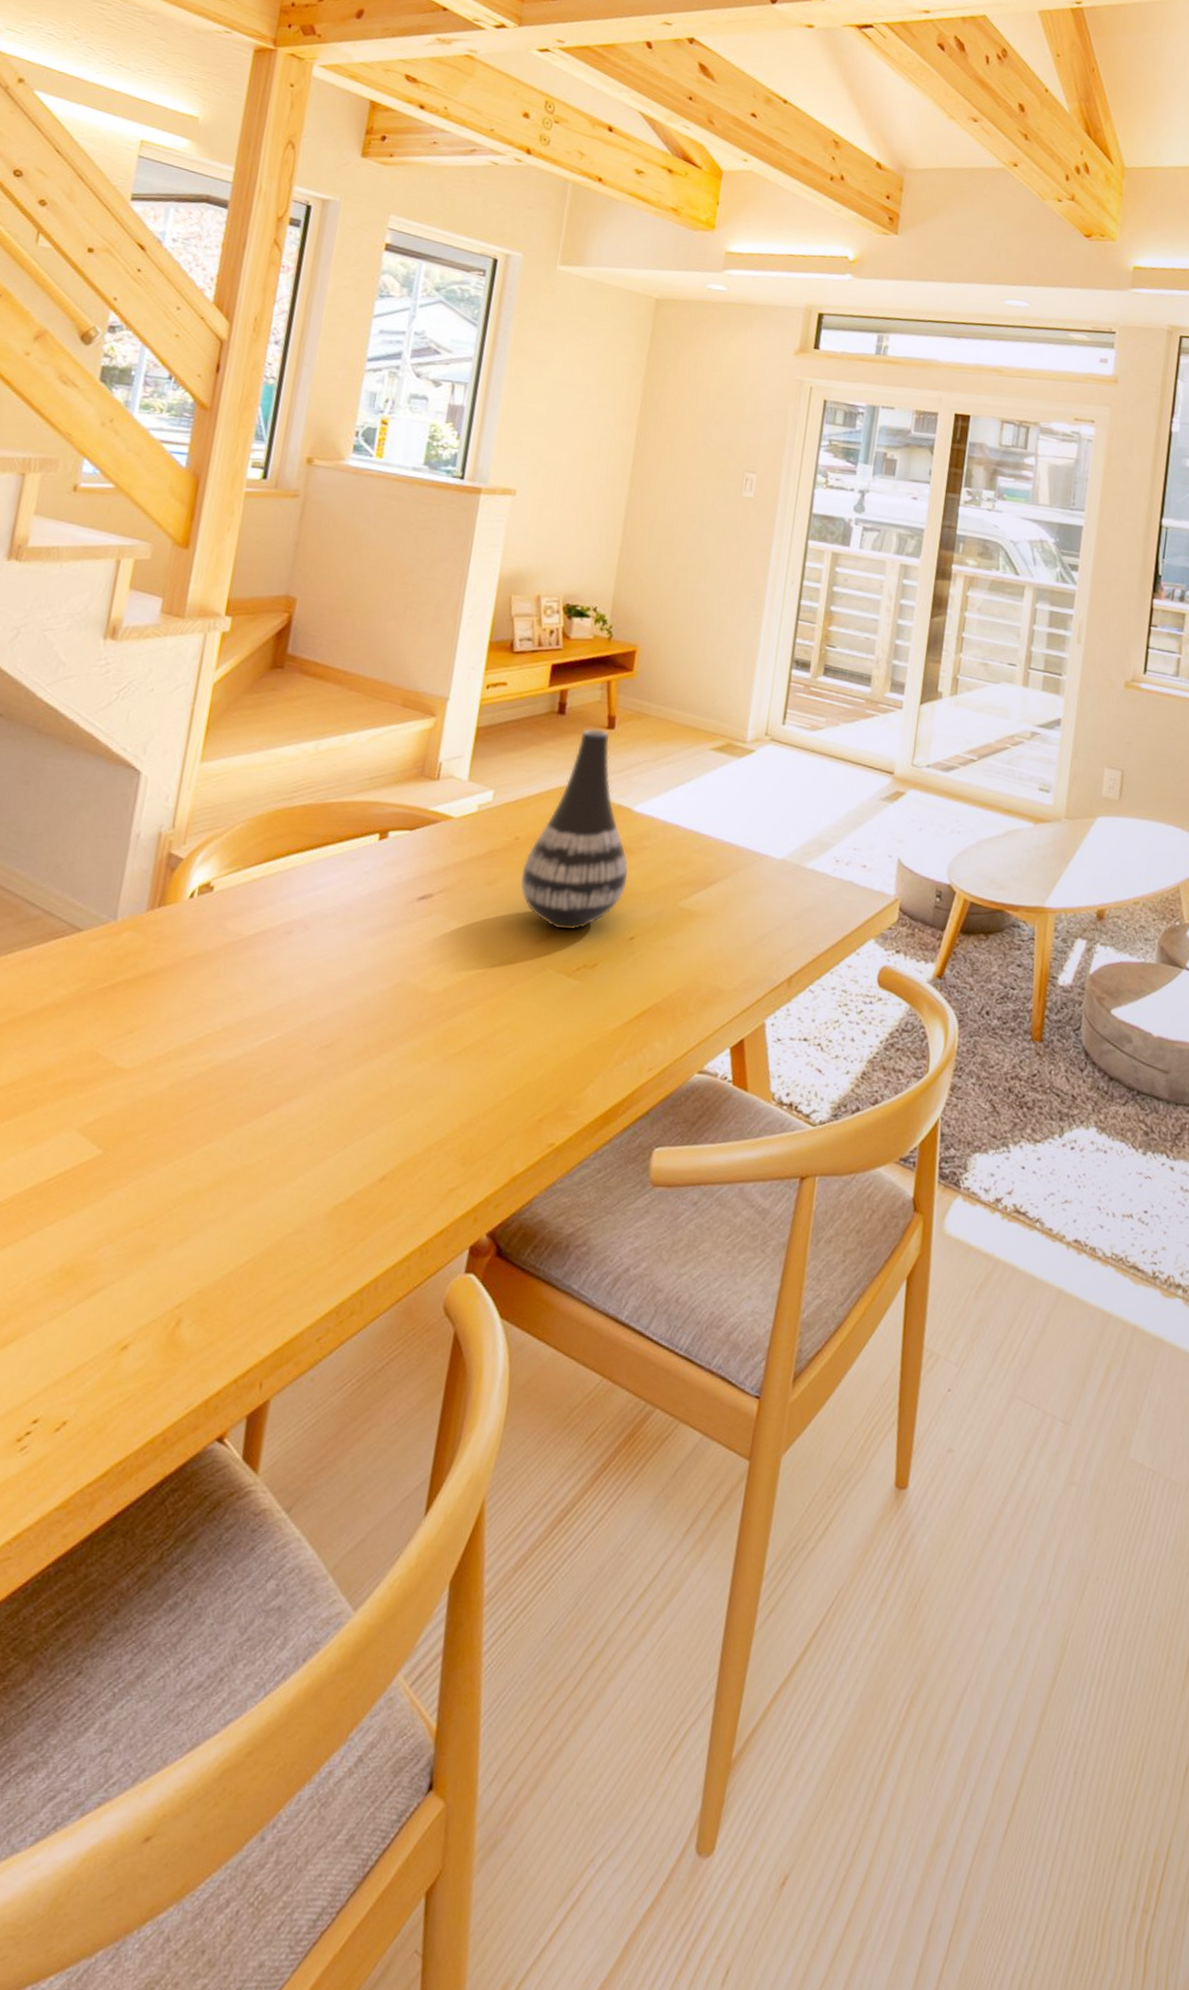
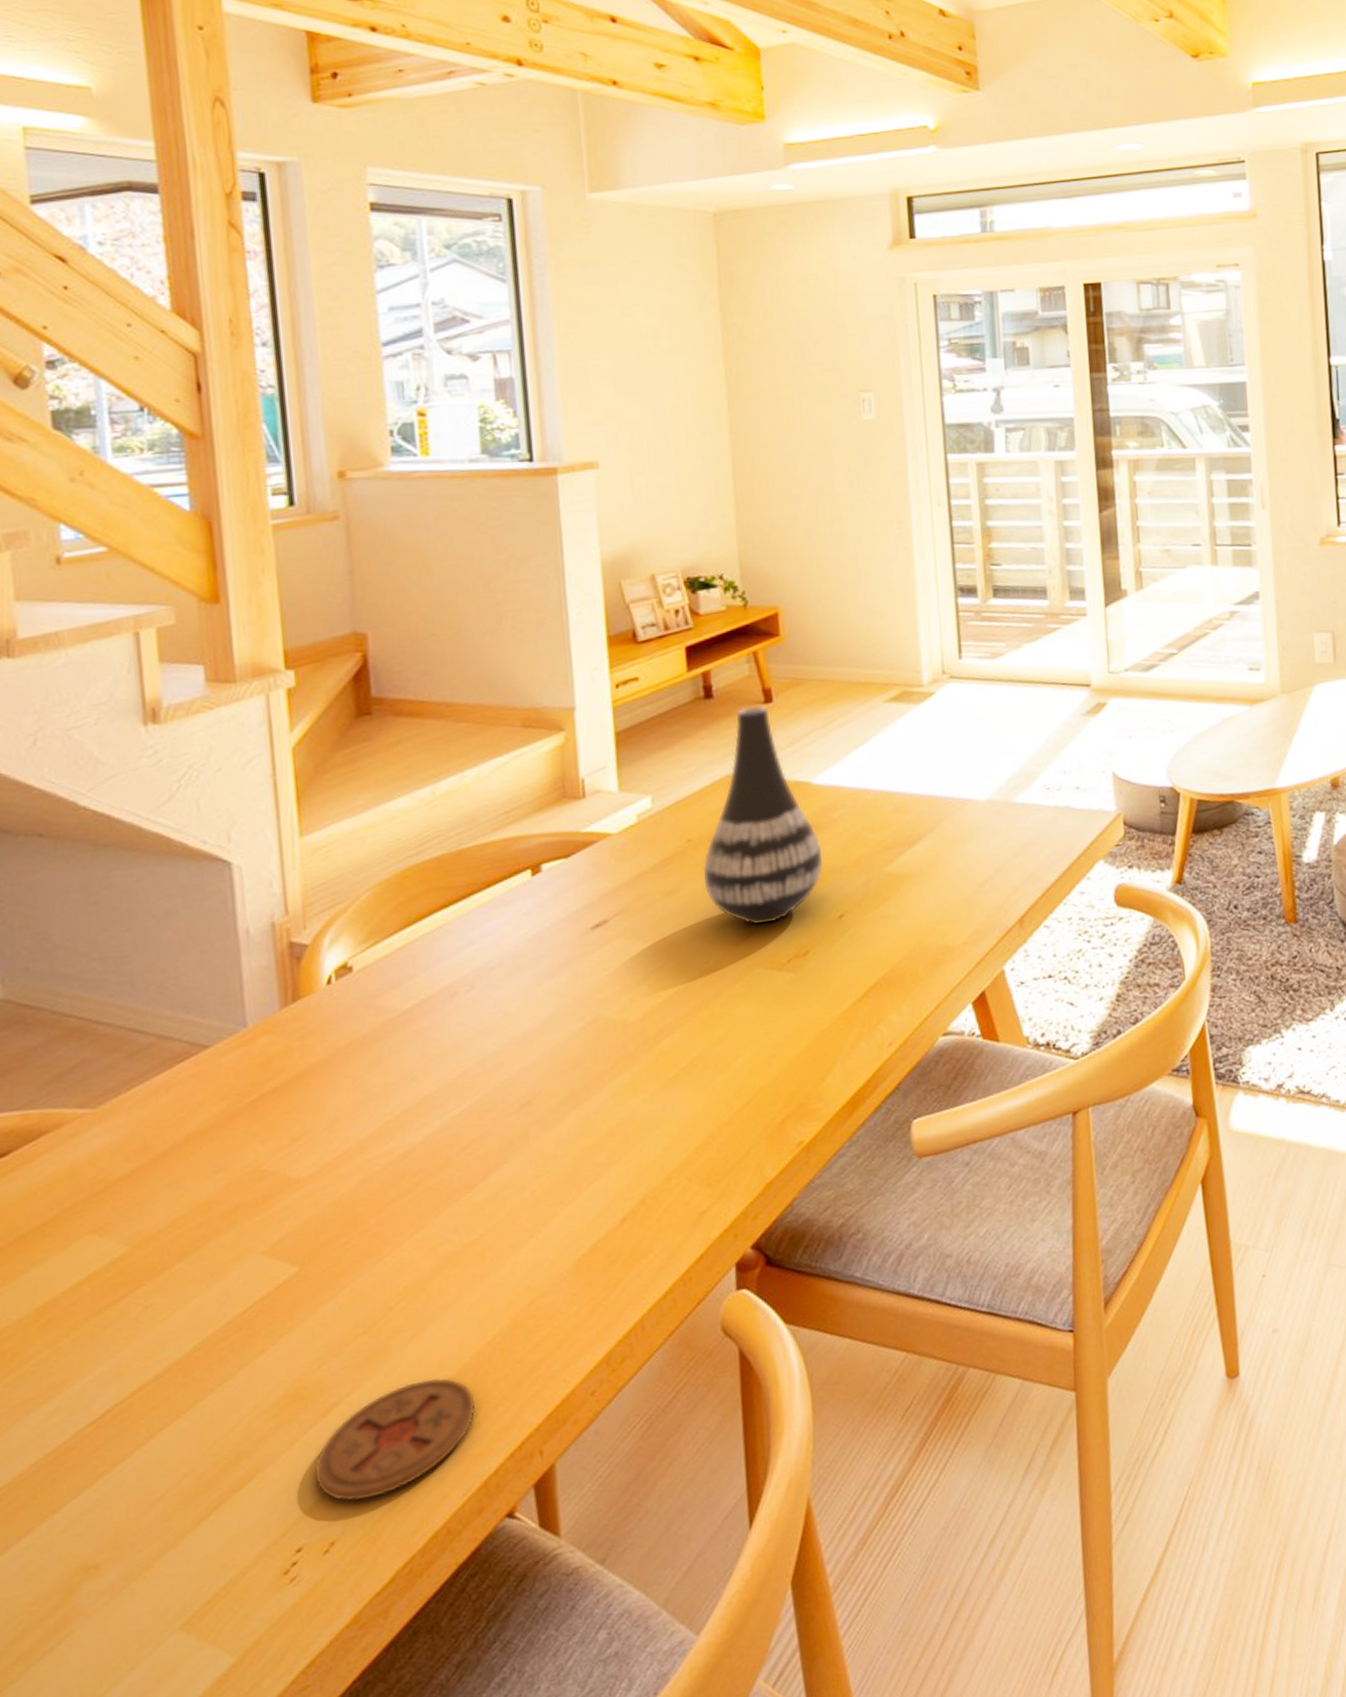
coaster: none [64,1286,218,1389] -> present [313,1377,476,1502]

